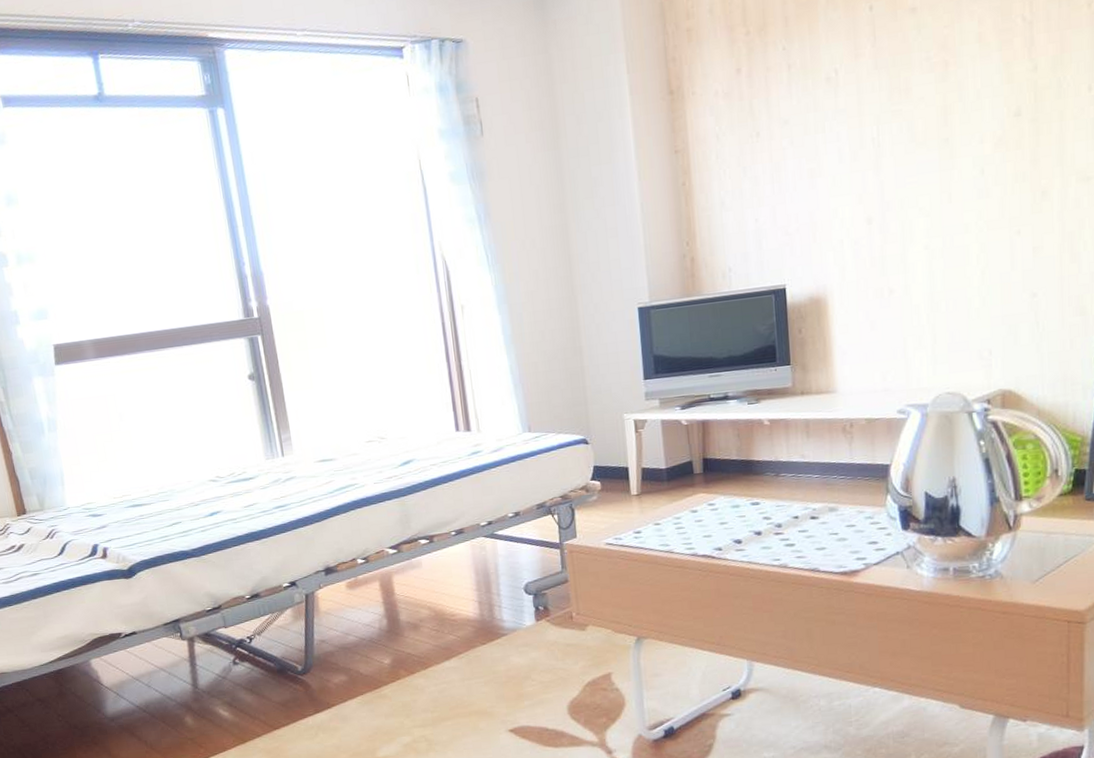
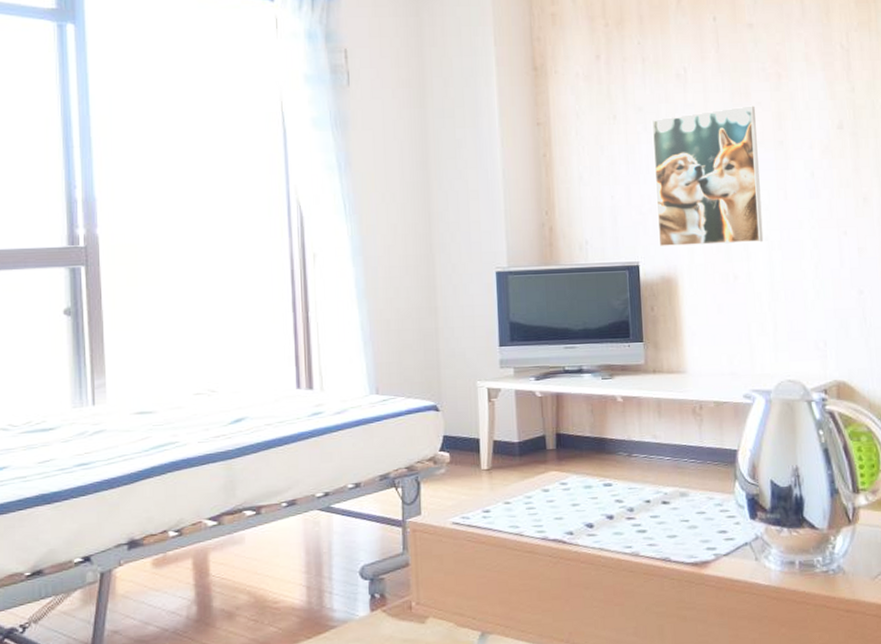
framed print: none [798,102,923,268] -> present [651,106,764,248]

